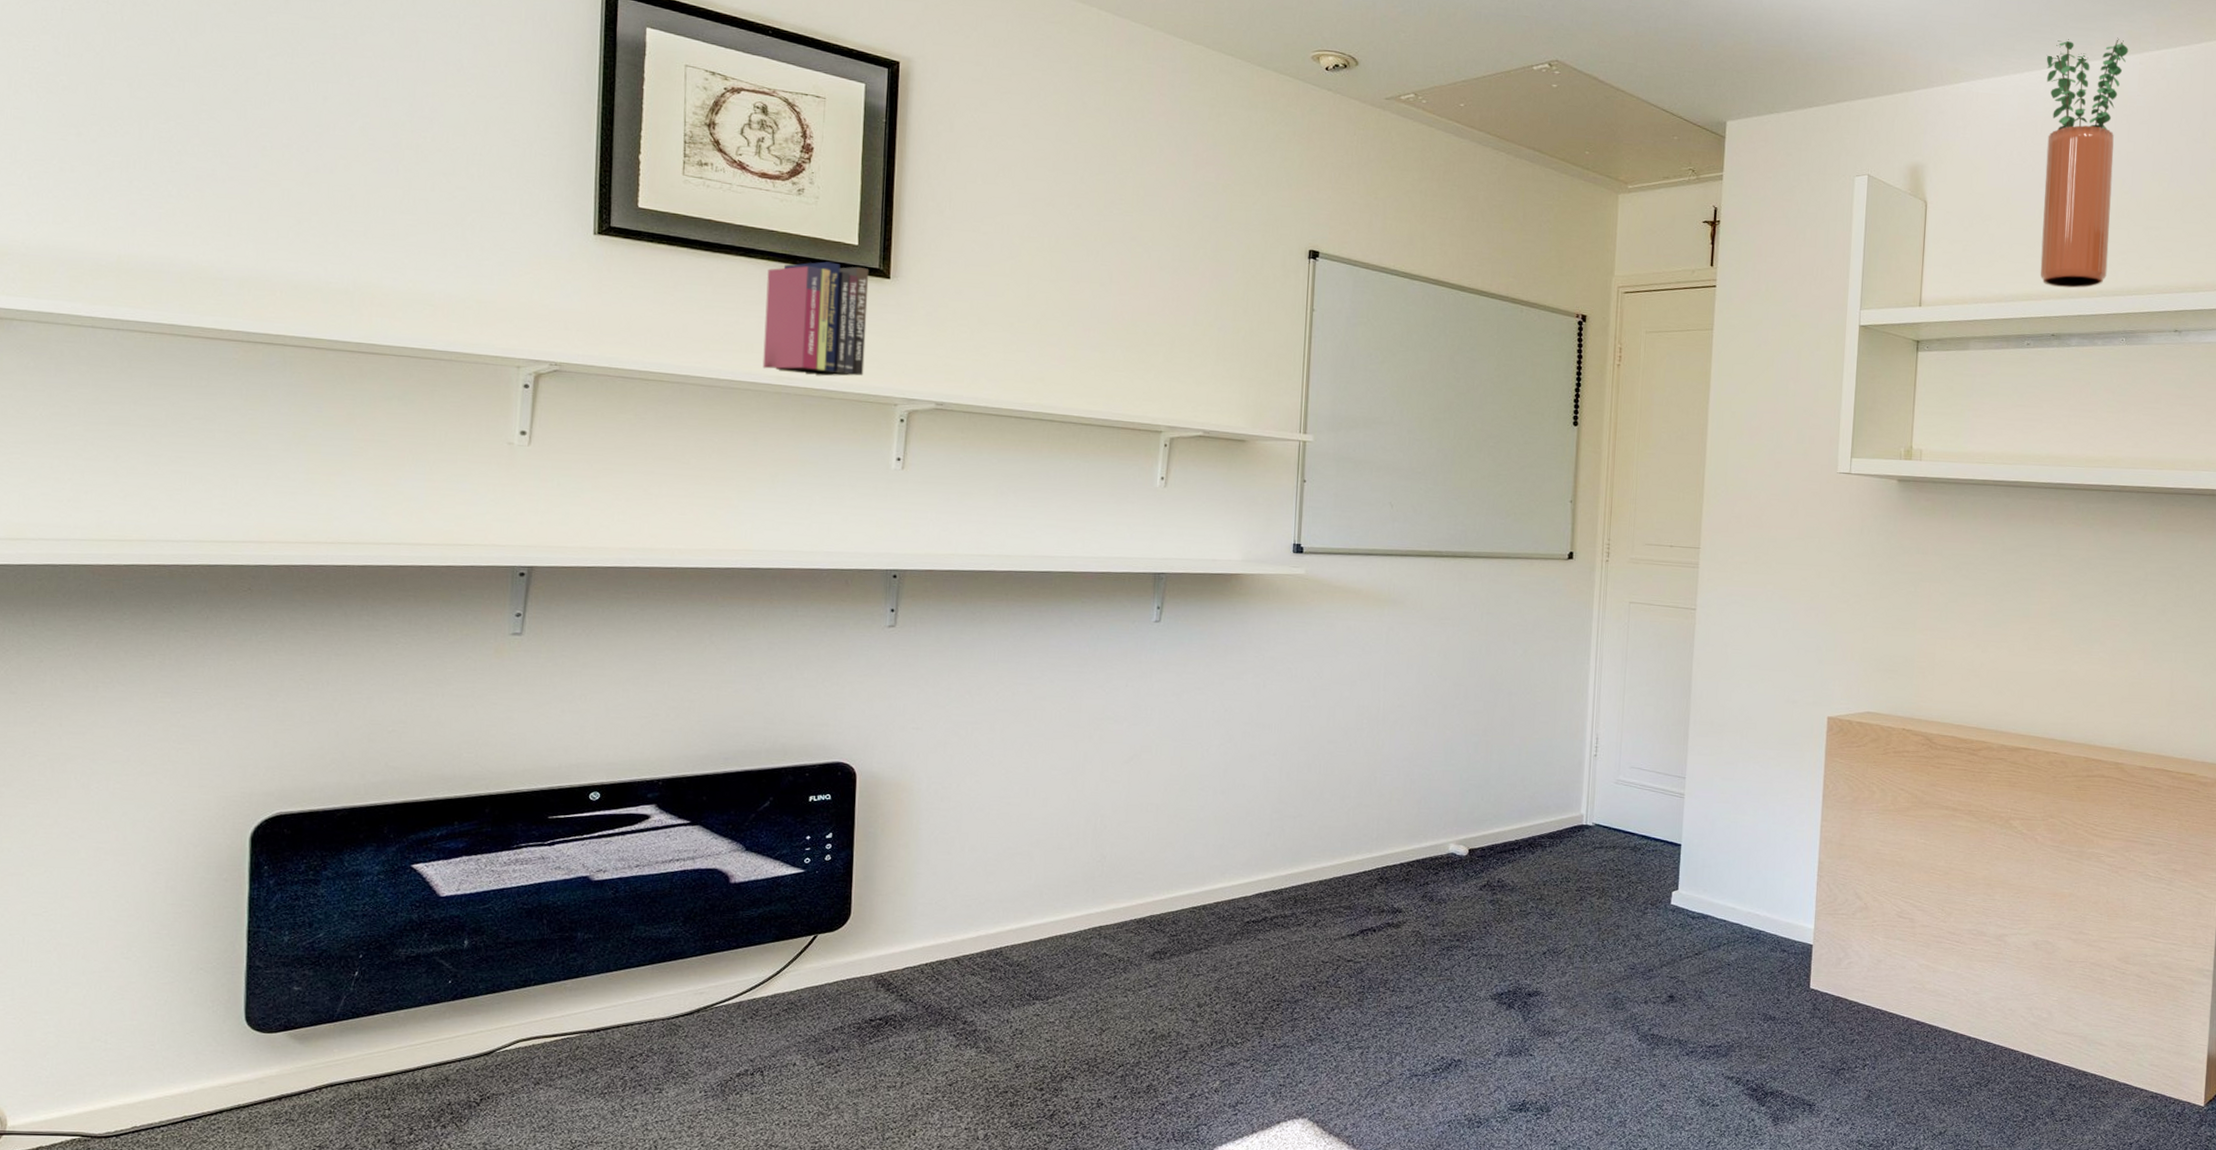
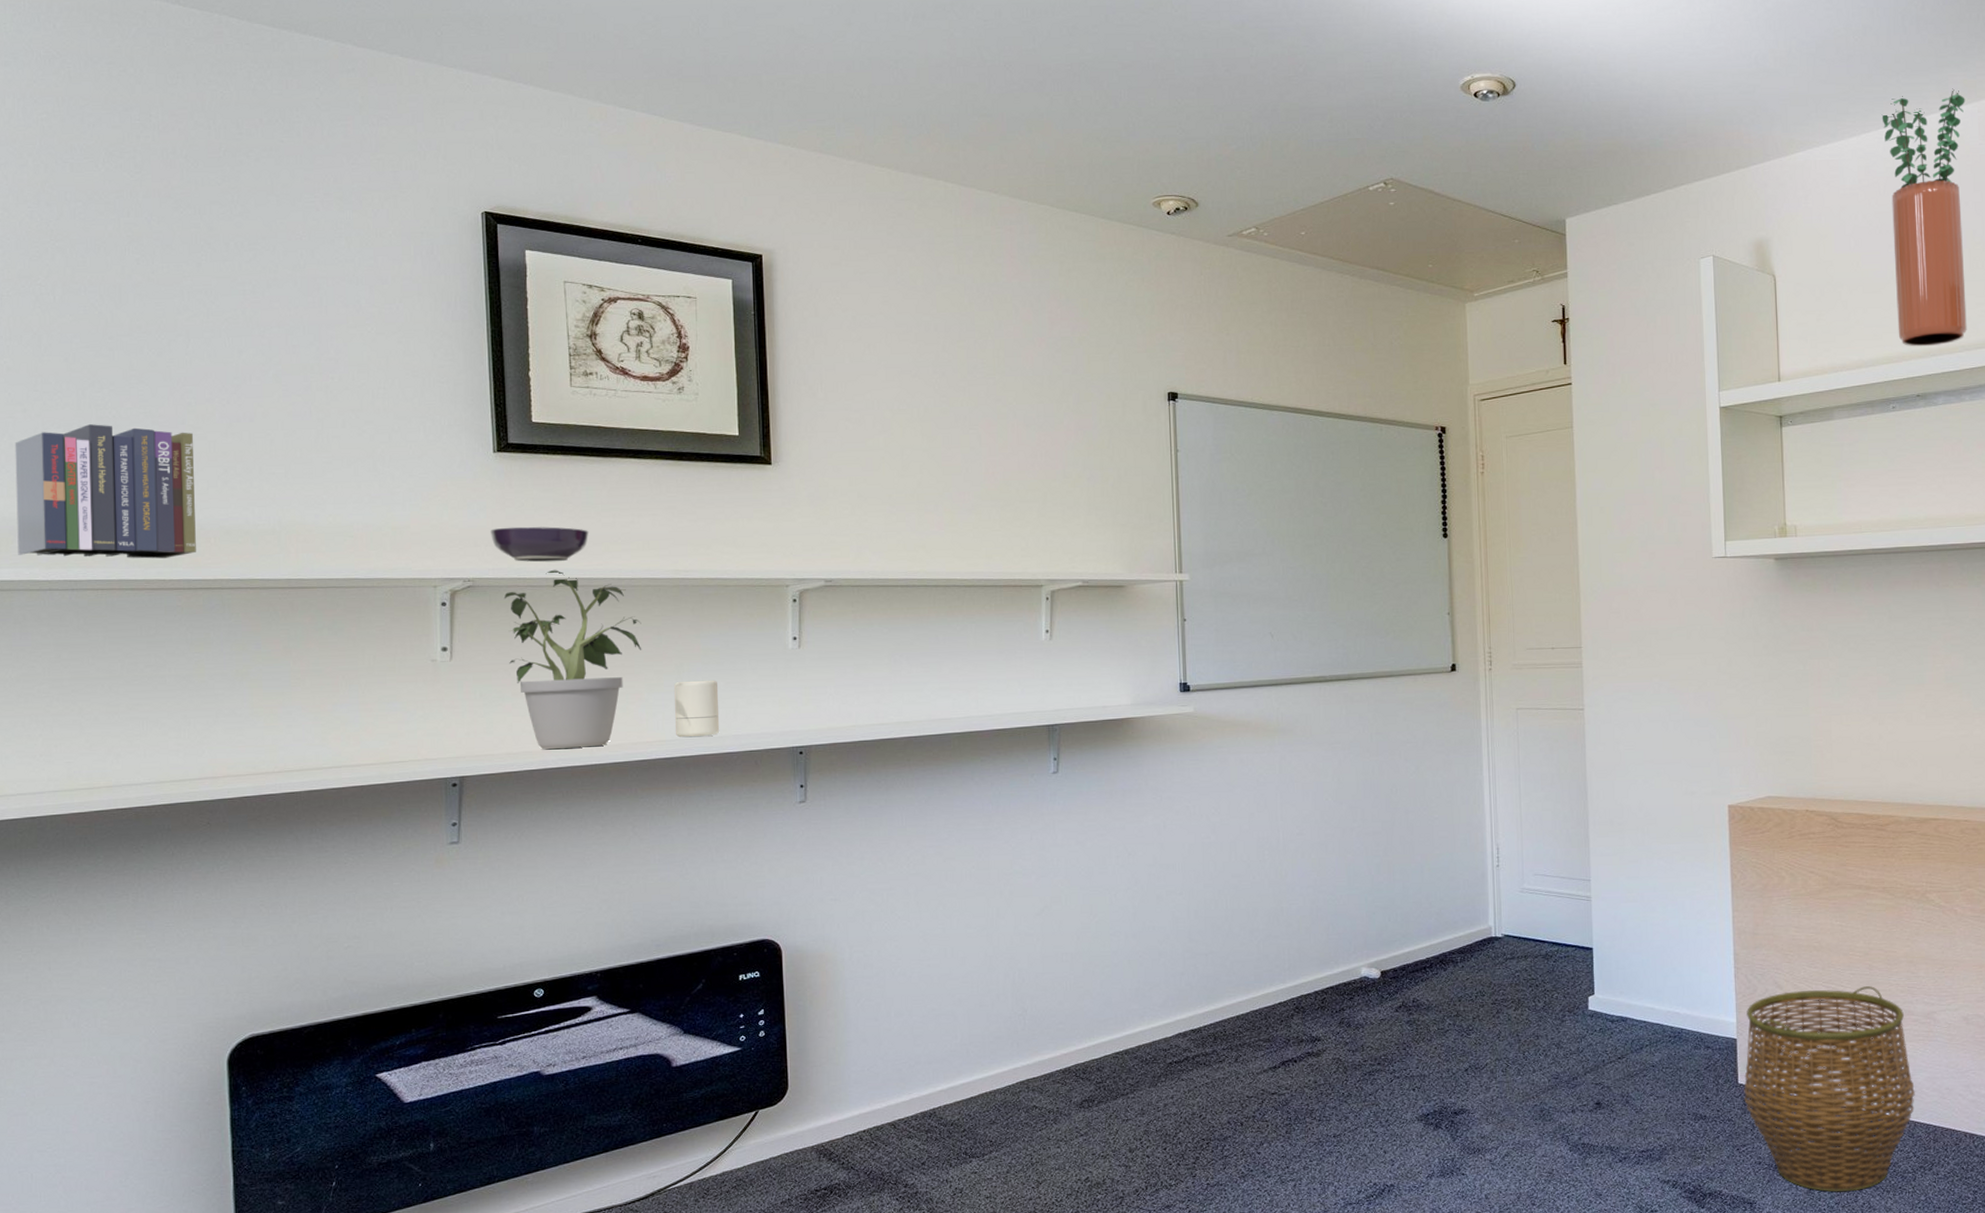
books: none [59,156,267,308] -> present [15,424,196,559]
bowl: none [582,313,690,356] -> present [489,526,590,563]
potted plant: none [592,362,738,550] -> present [503,569,642,750]
books: present [762,261,870,377] -> none [657,454,755,566]
candle: none [764,491,814,550] -> present [673,680,720,738]
basket: none [1814,903,1980,1101] -> present [1743,986,1915,1193]

